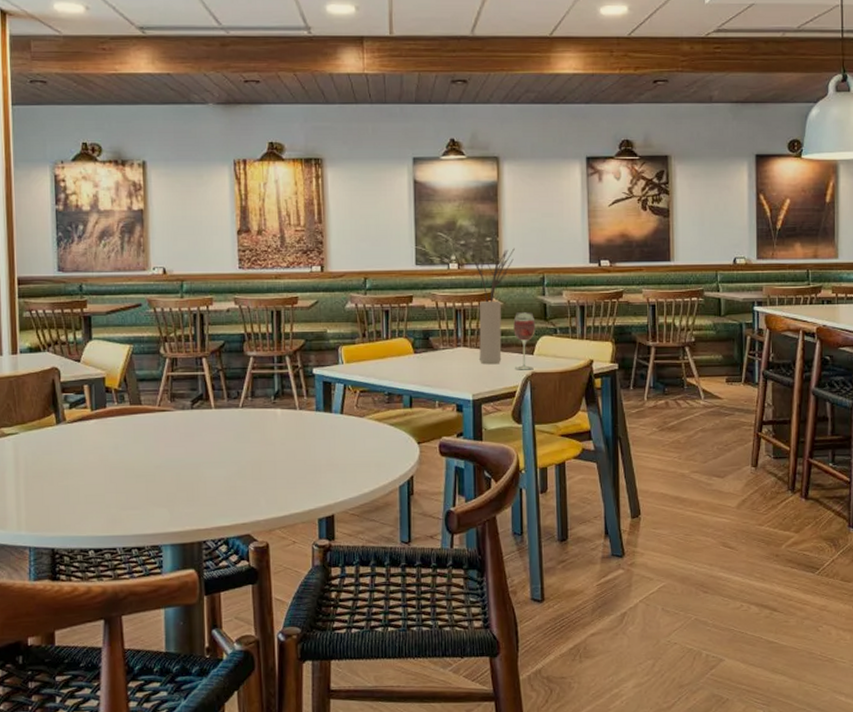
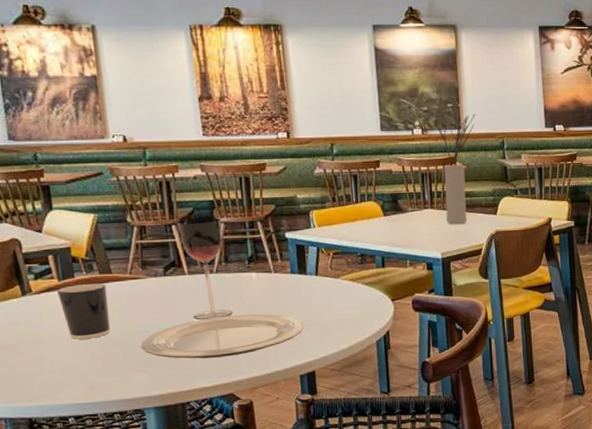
mug: none [89,414,136,470] -> present [57,283,111,339]
plate: none [163,451,326,496] -> present [141,314,305,359]
wineglass: none [208,351,256,455] -> present [178,218,233,320]
wineglass: present [513,312,536,370] -> none [477,175,498,230]

